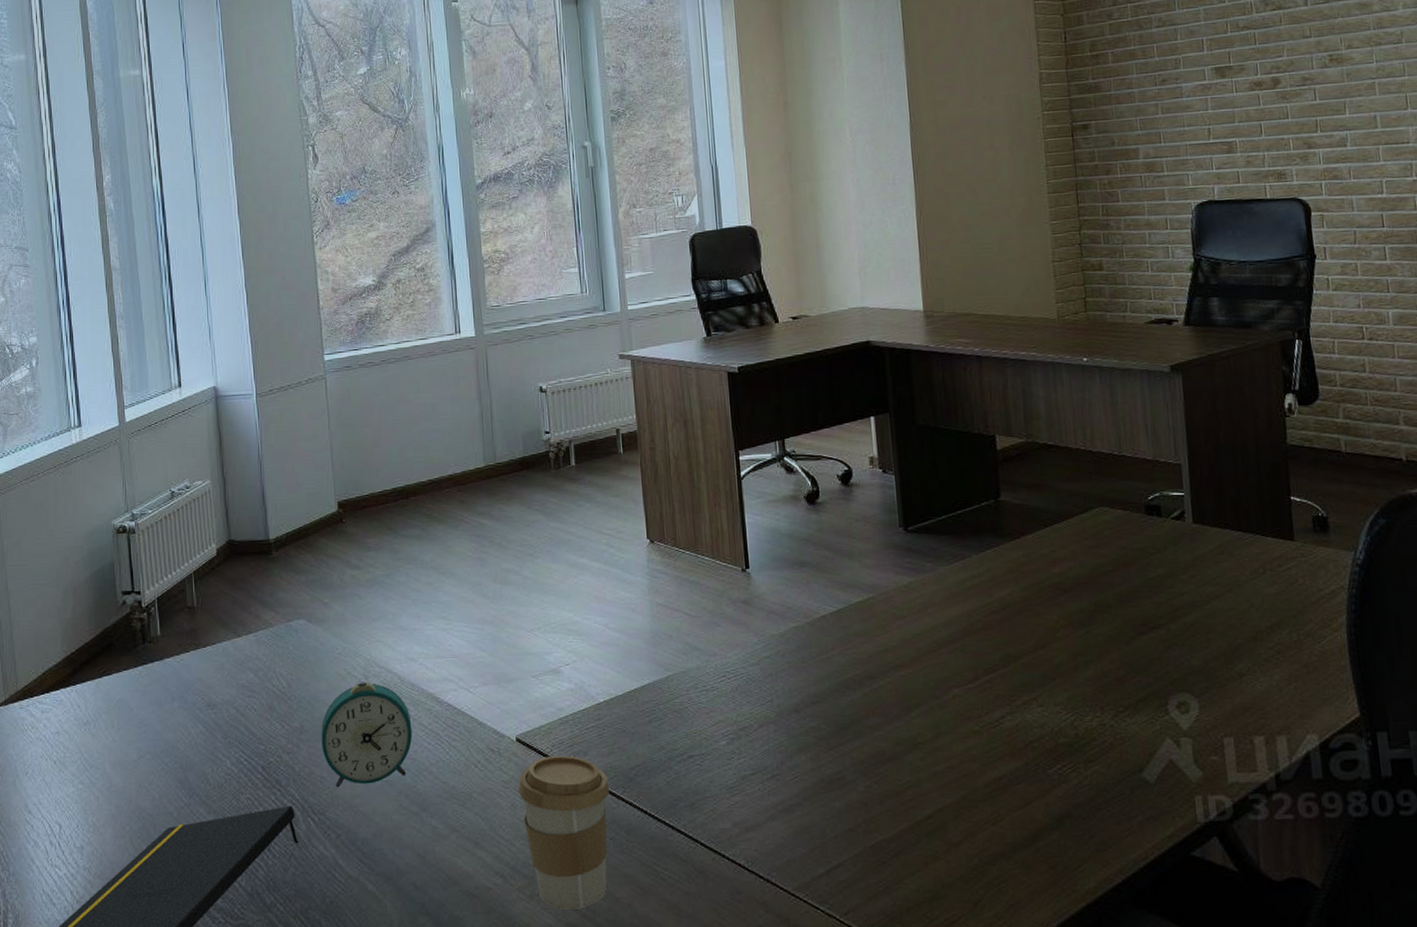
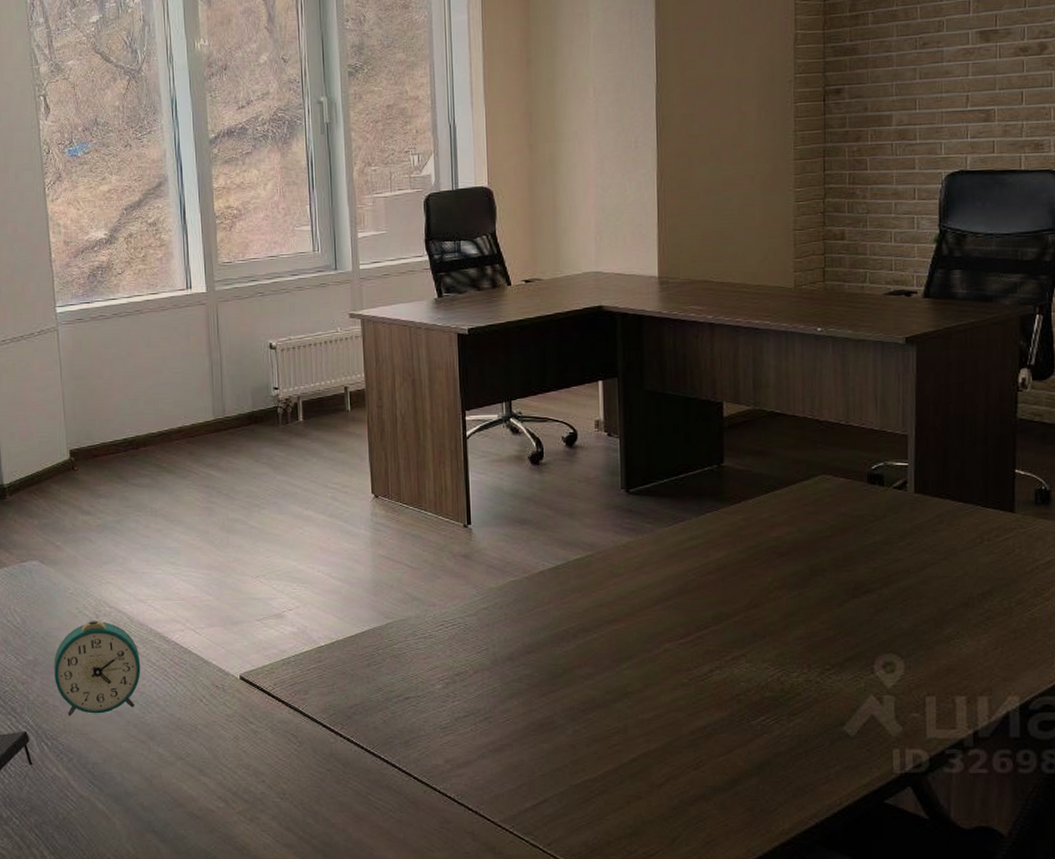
coffee cup: present [518,755,609,910] -> none [241,693,328,832]

